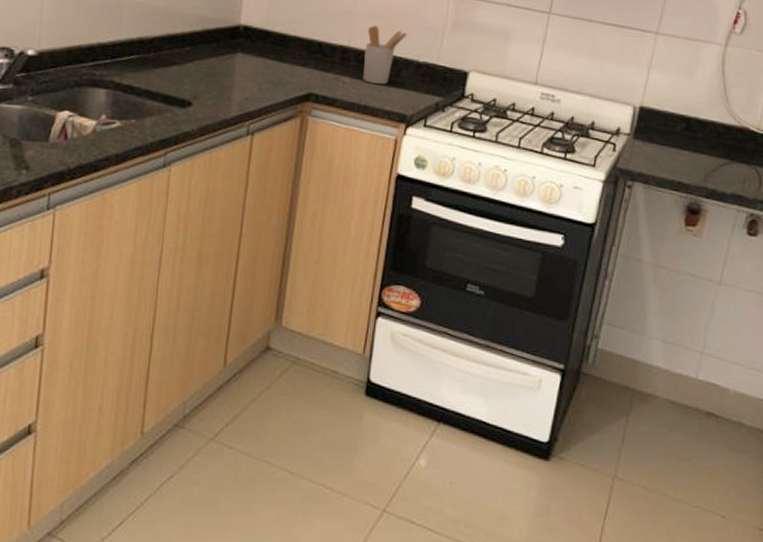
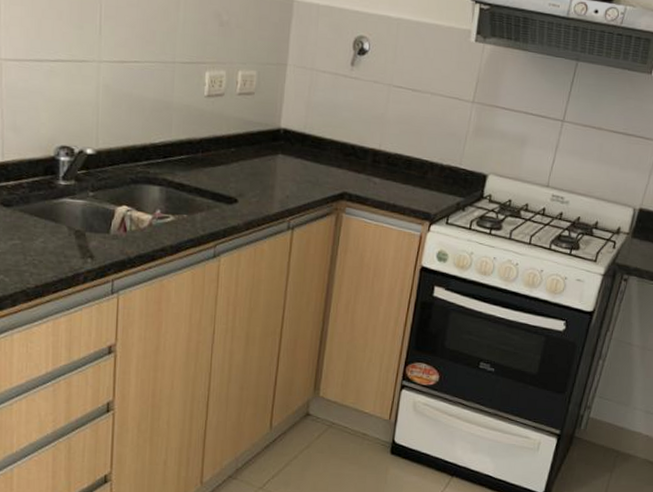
utensil holder: present [362,25,408,84] -> none [391,130,433,185]

